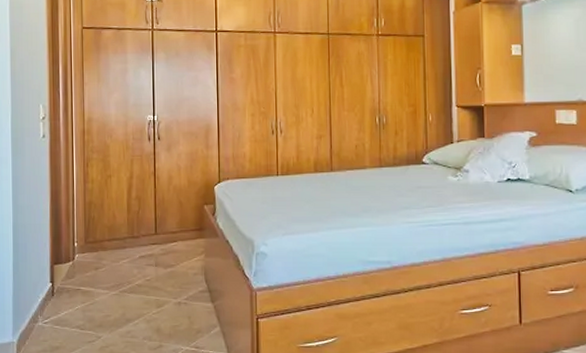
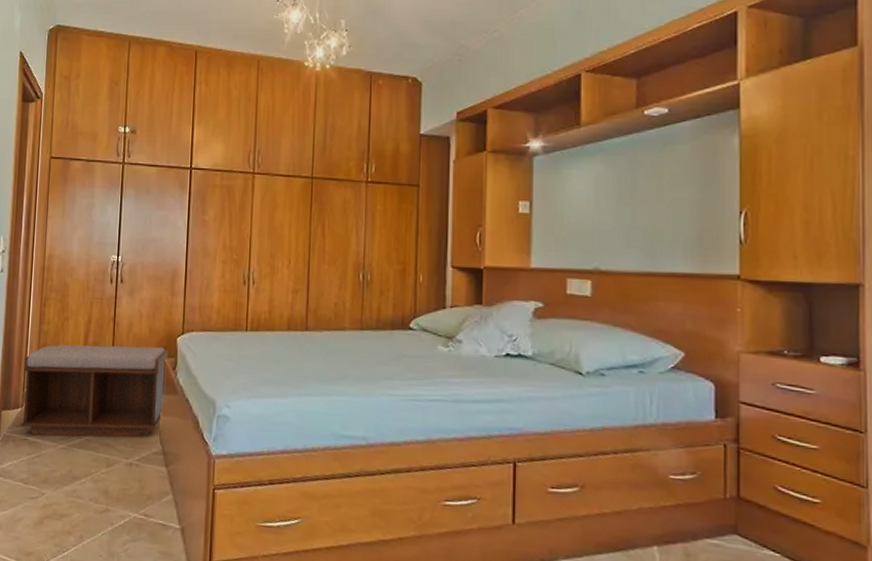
bench: none [71,196,207,285] -> present [20,344,169,437]

